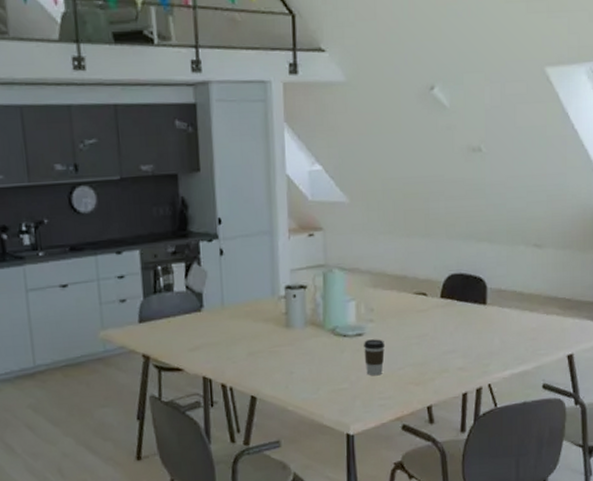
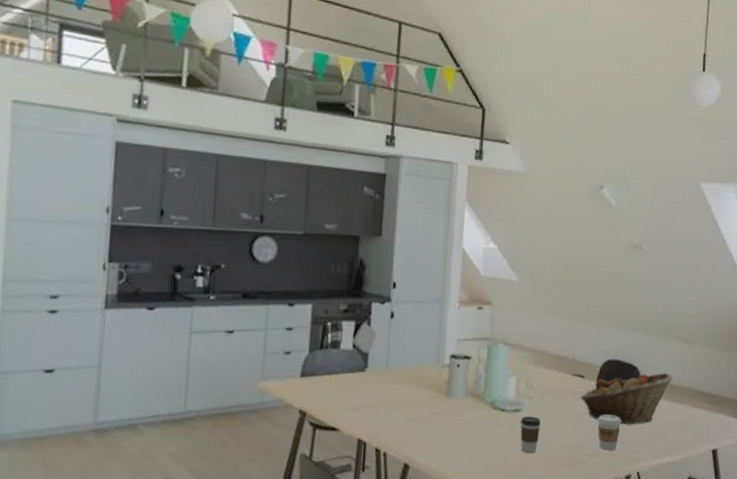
fruit basket: none [424,281,523,339] -> present [580,372,673,425]
coffee cup: none [443,330,469,366] -> present [597,415,621,450]

